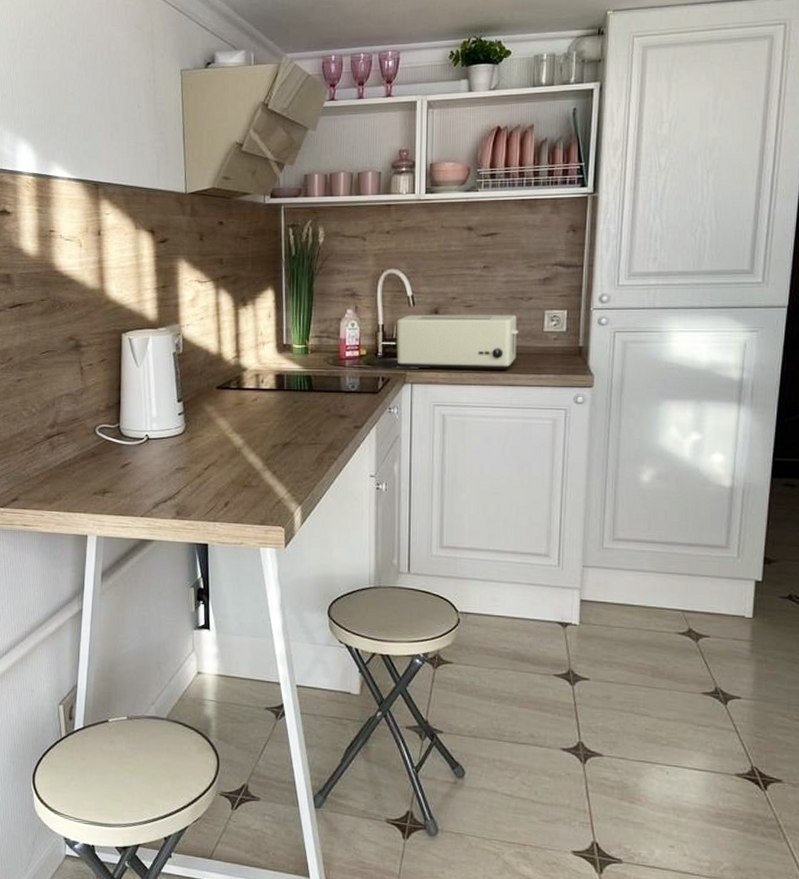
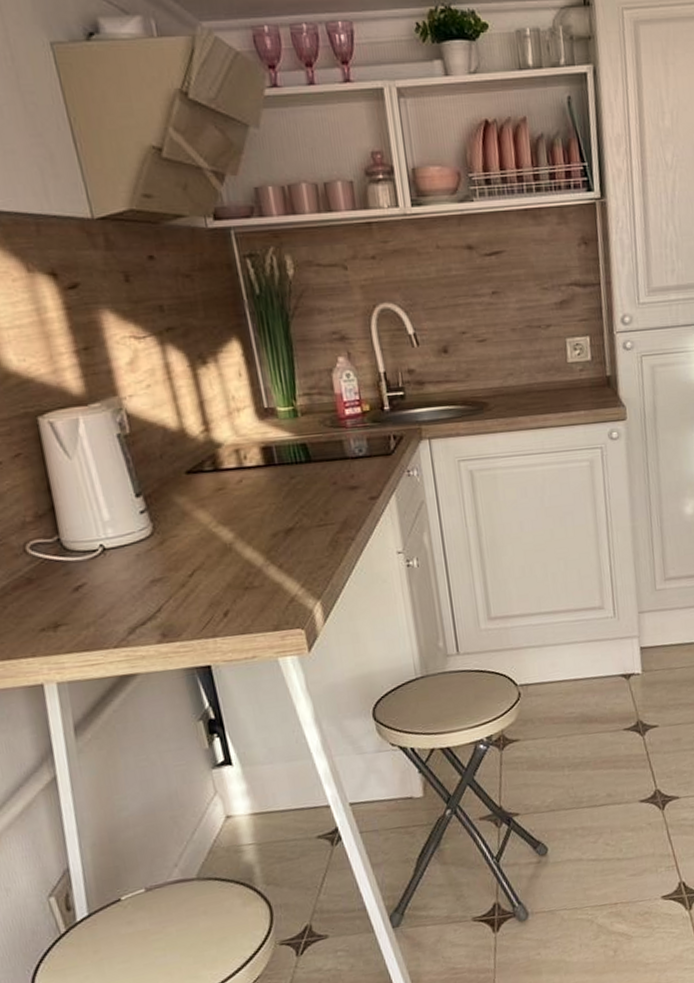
toaster: present [396,314,519,371] -> none [401,347,542,422]

